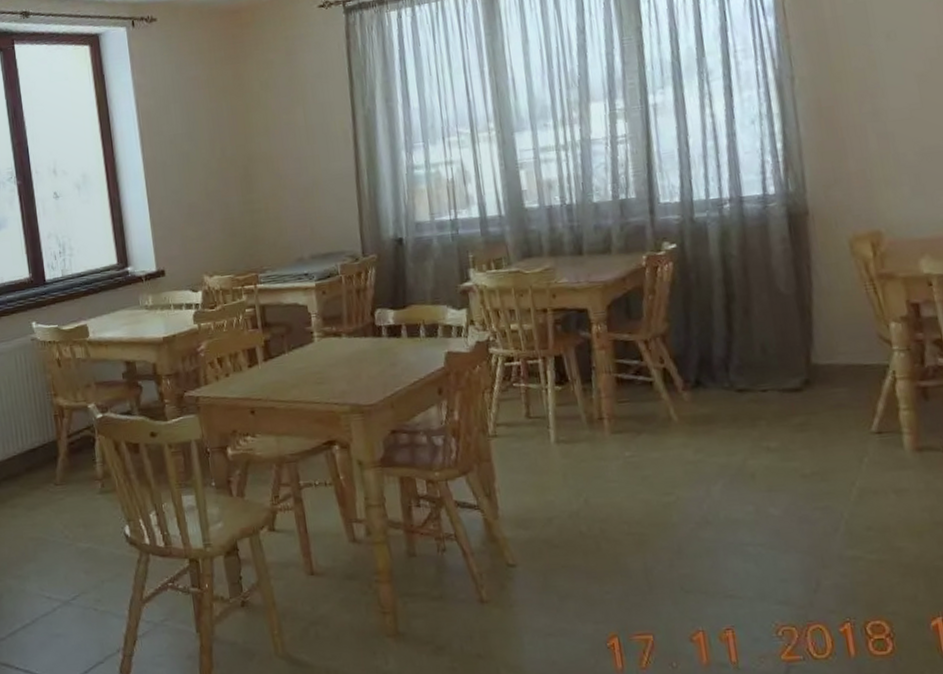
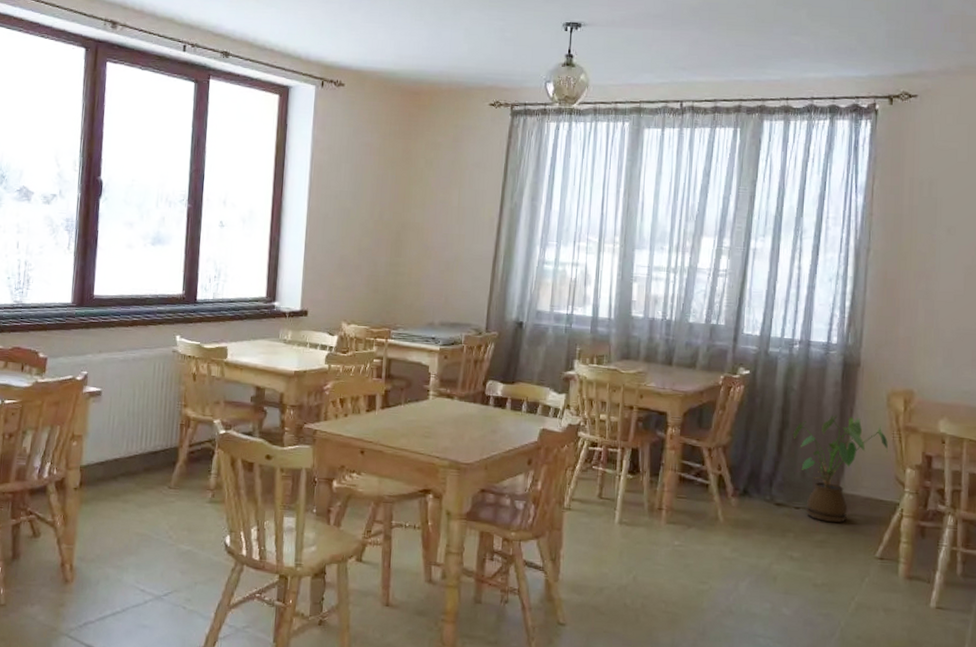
house plant: none [742,274,863,401] -> present [793,415,888,523]

